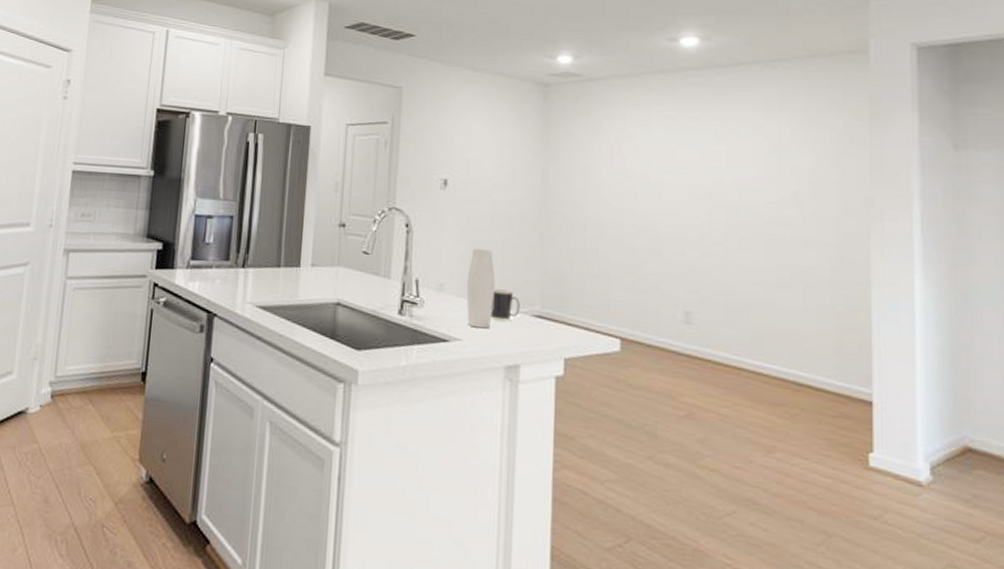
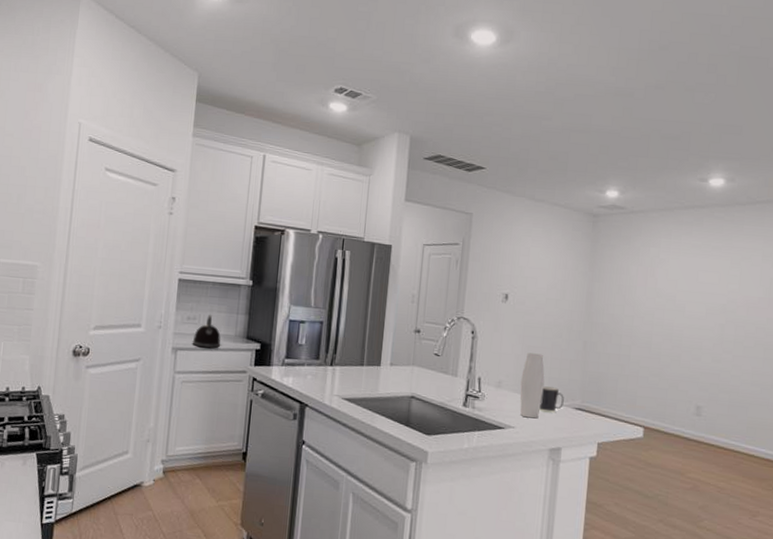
kettle: none [86,209,118,250] -> present [192,314,221,349]

